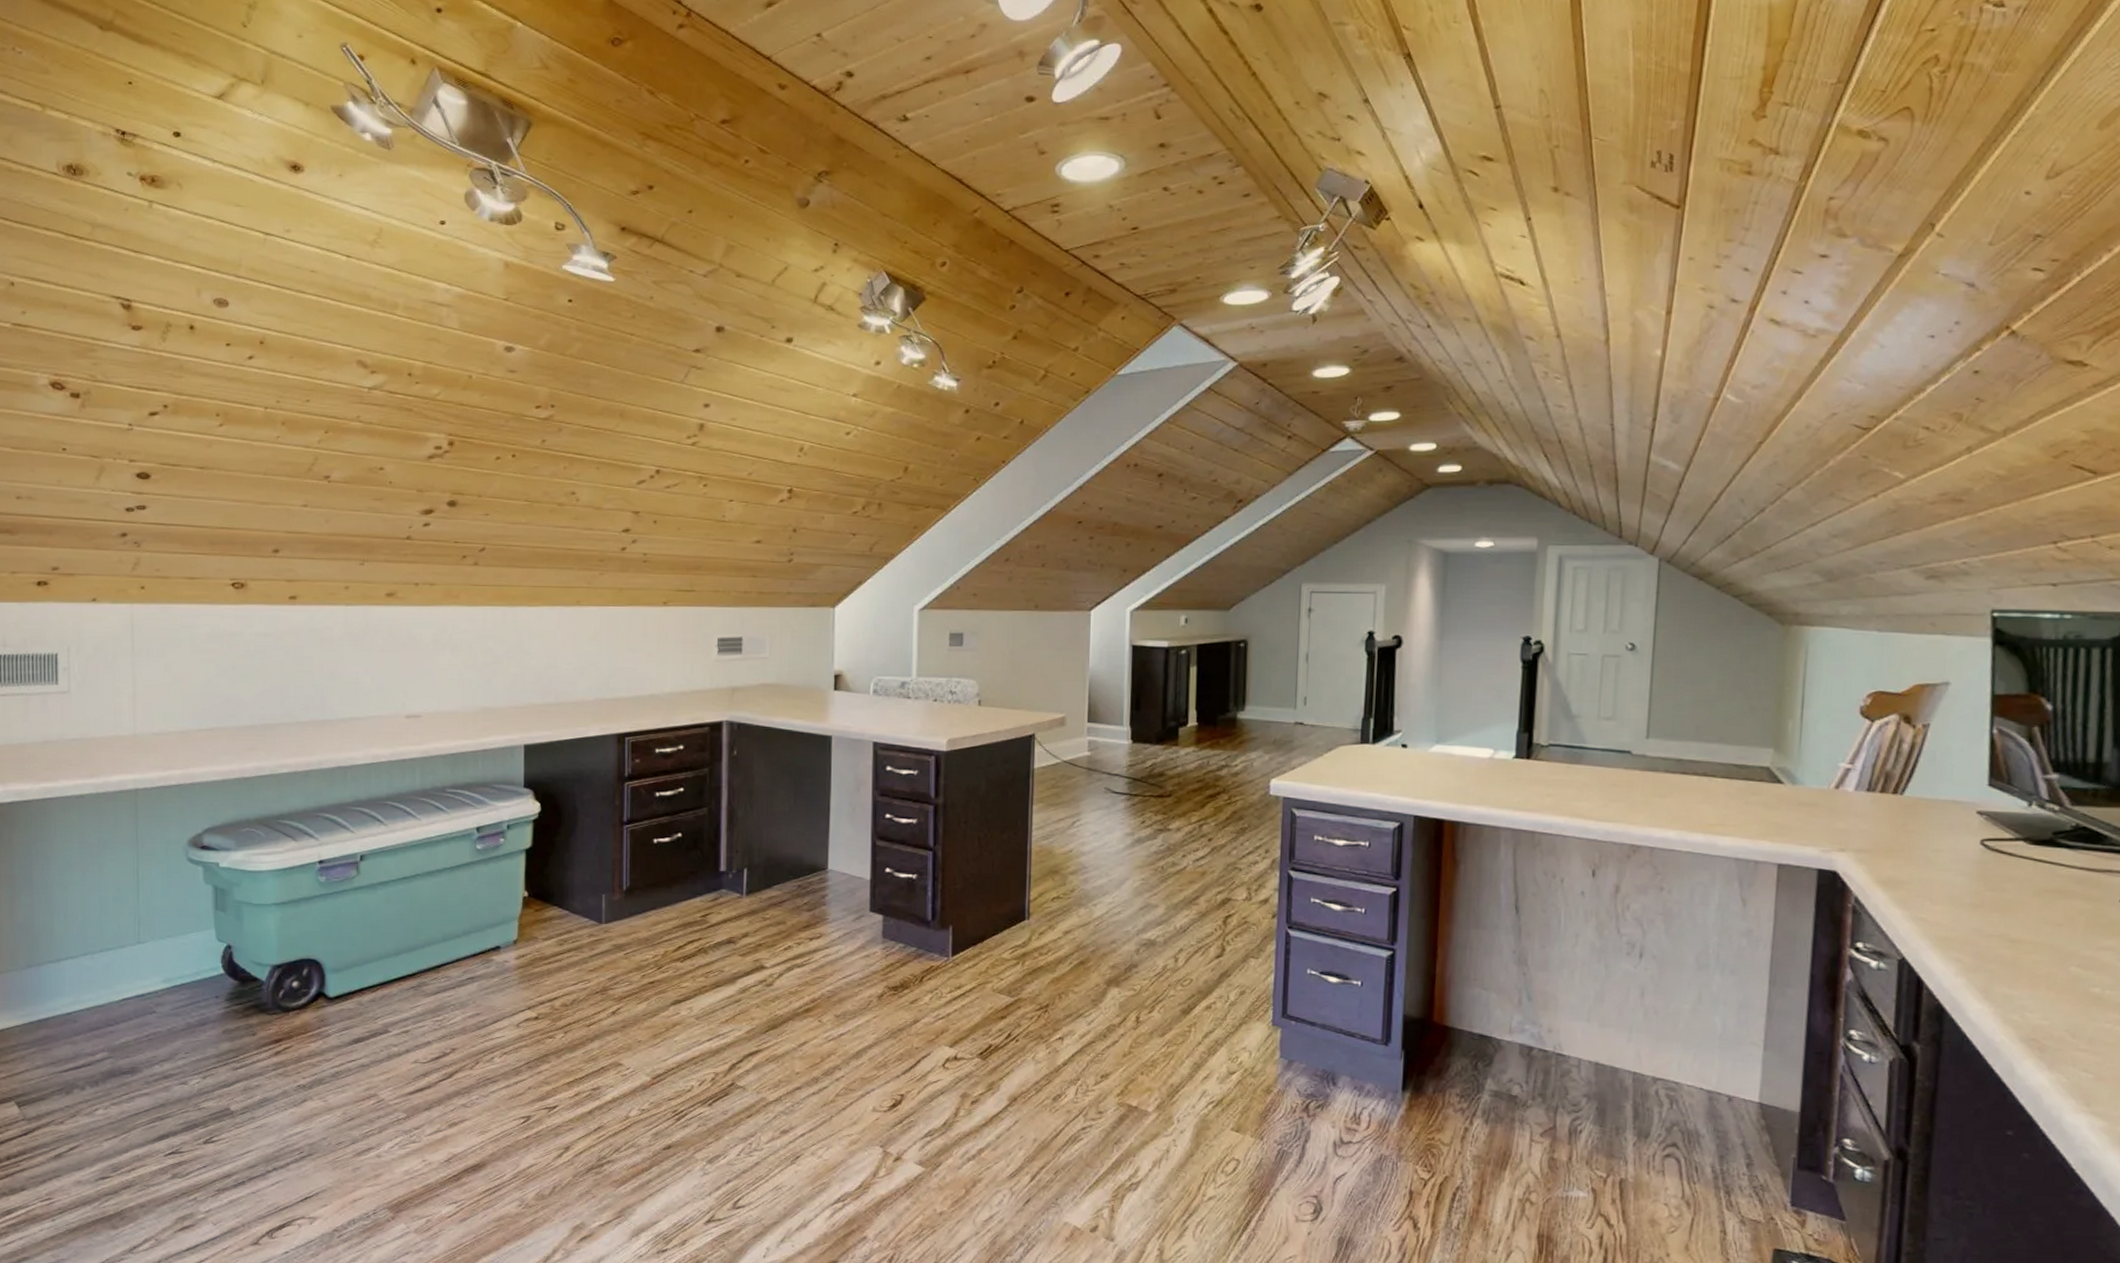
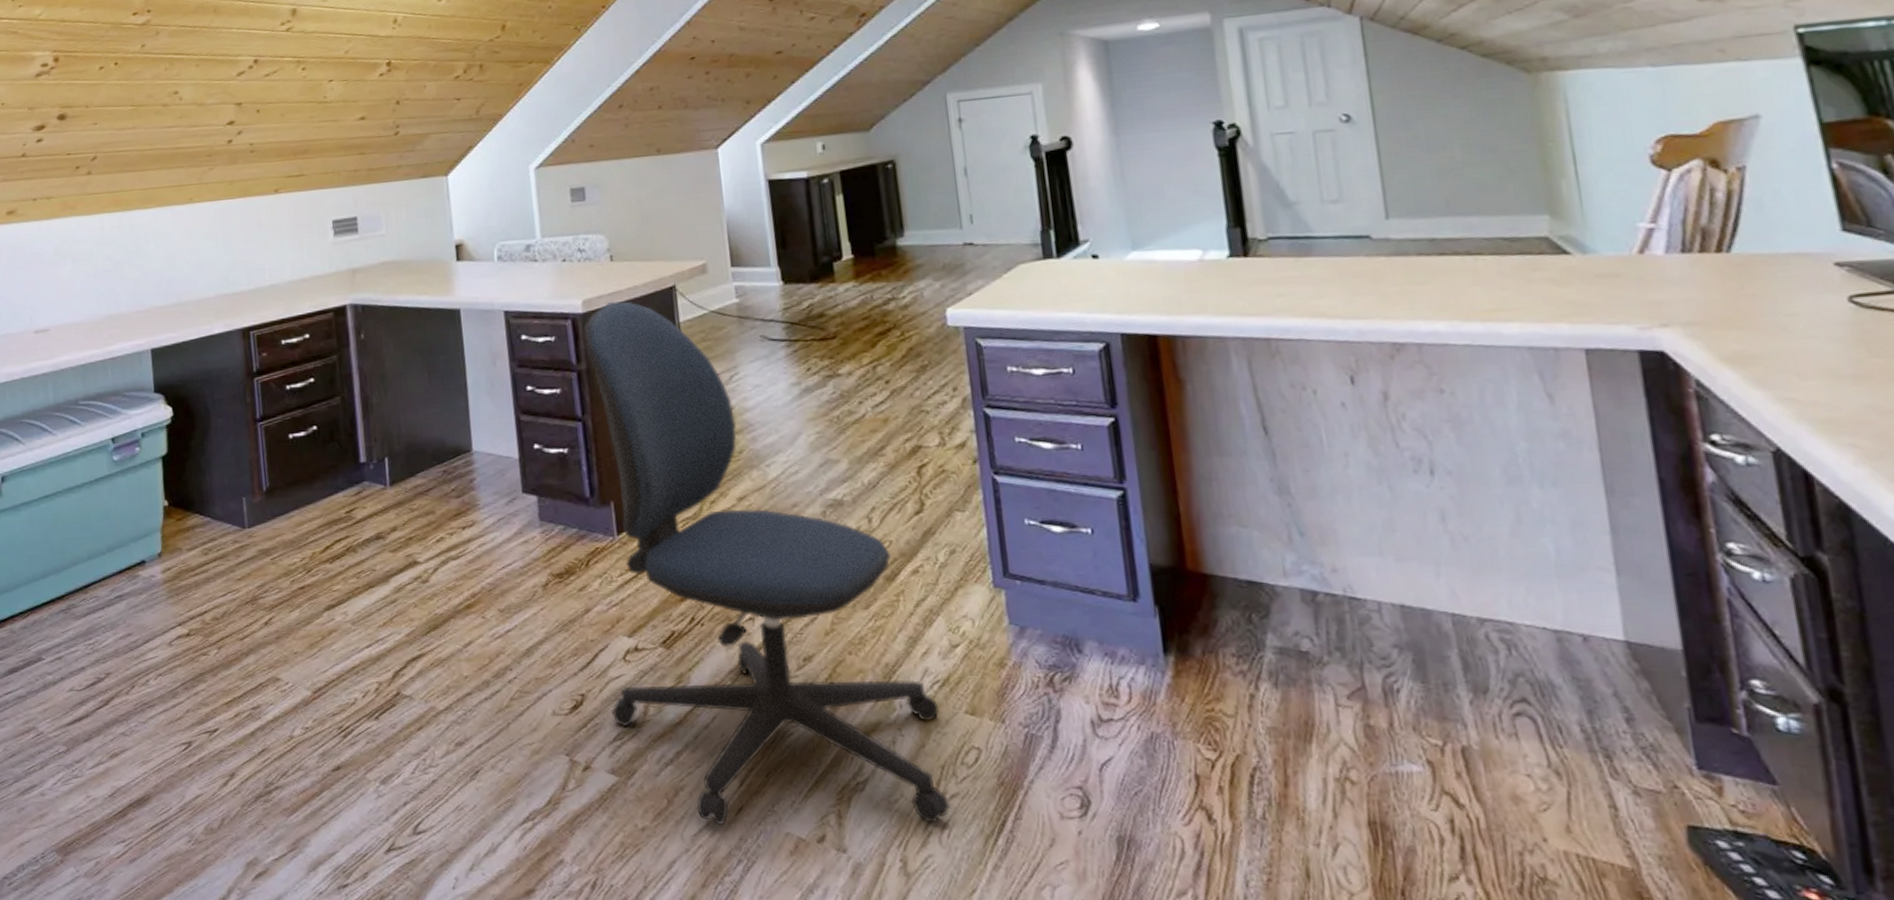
office chair: none [926,743,1211,1219] -> present [583,300,950,826]

